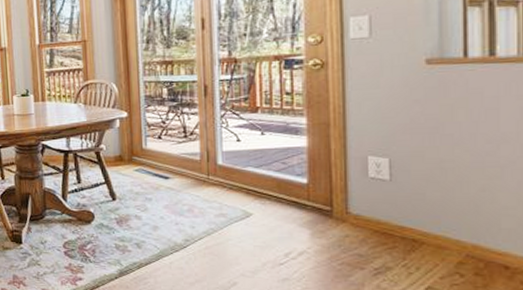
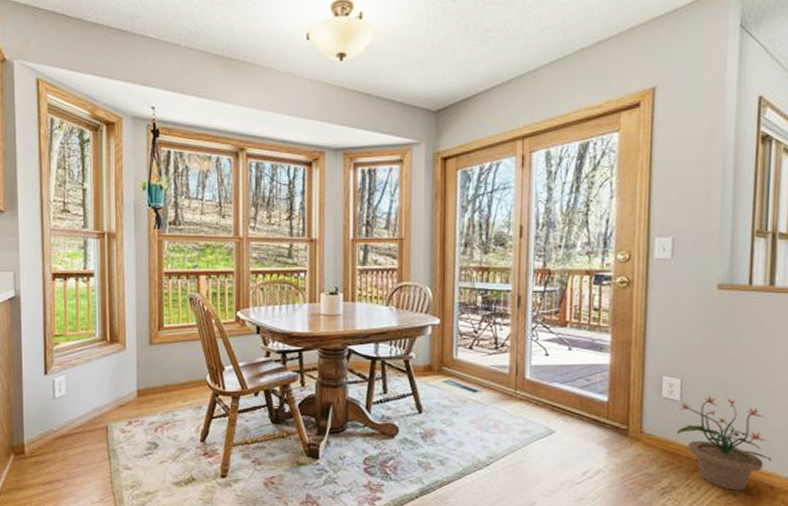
potted plant: none [388,174,505,271] -> present [677,395,772,491]

